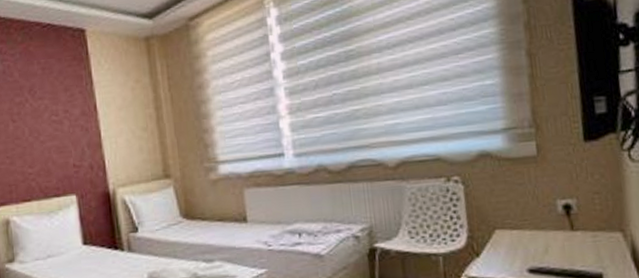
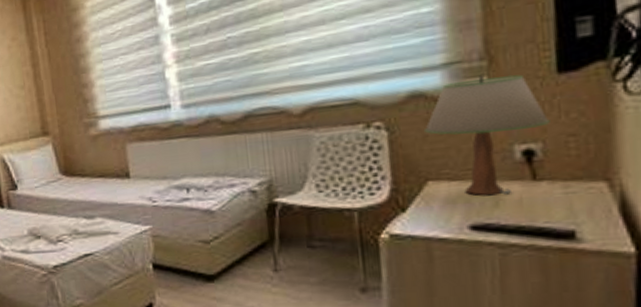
table lamp: none [490,140,581,243] -> present [423,75,550,196]

